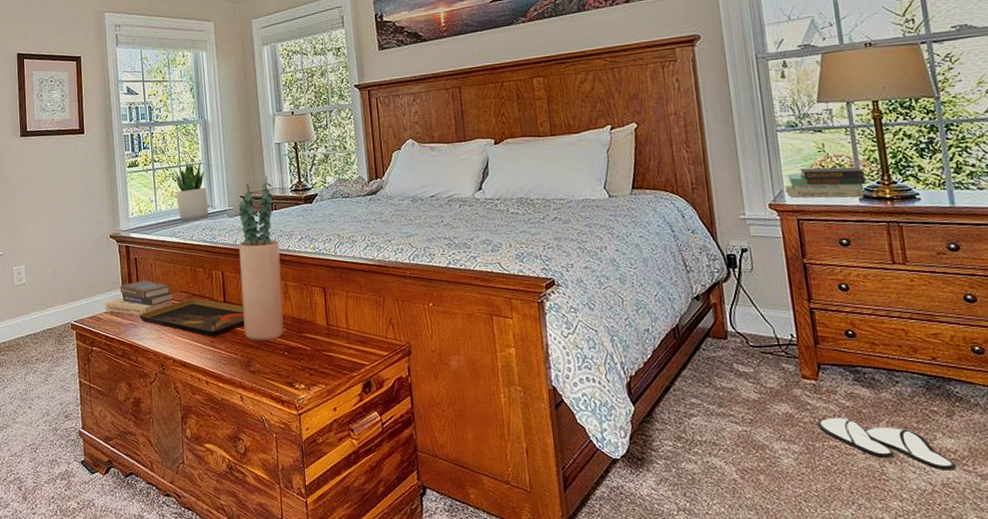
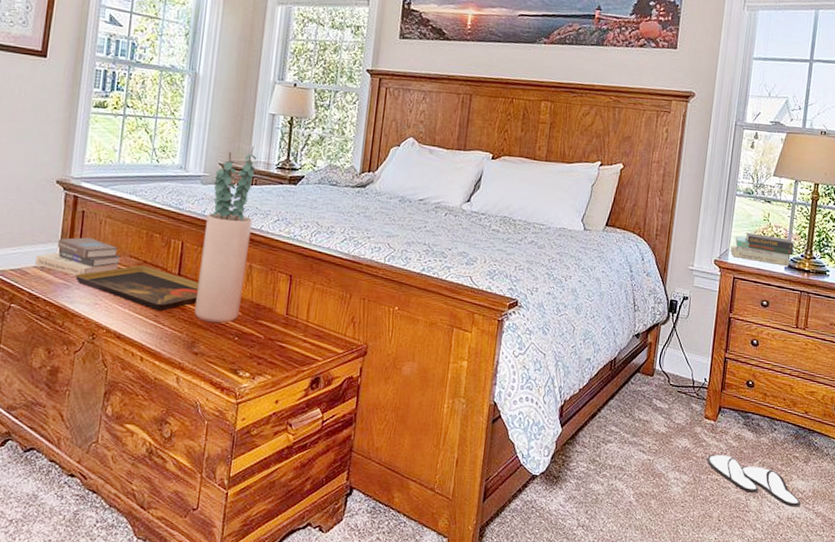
planter: present [174,159,209,222] -> none [144,112,184,182]

